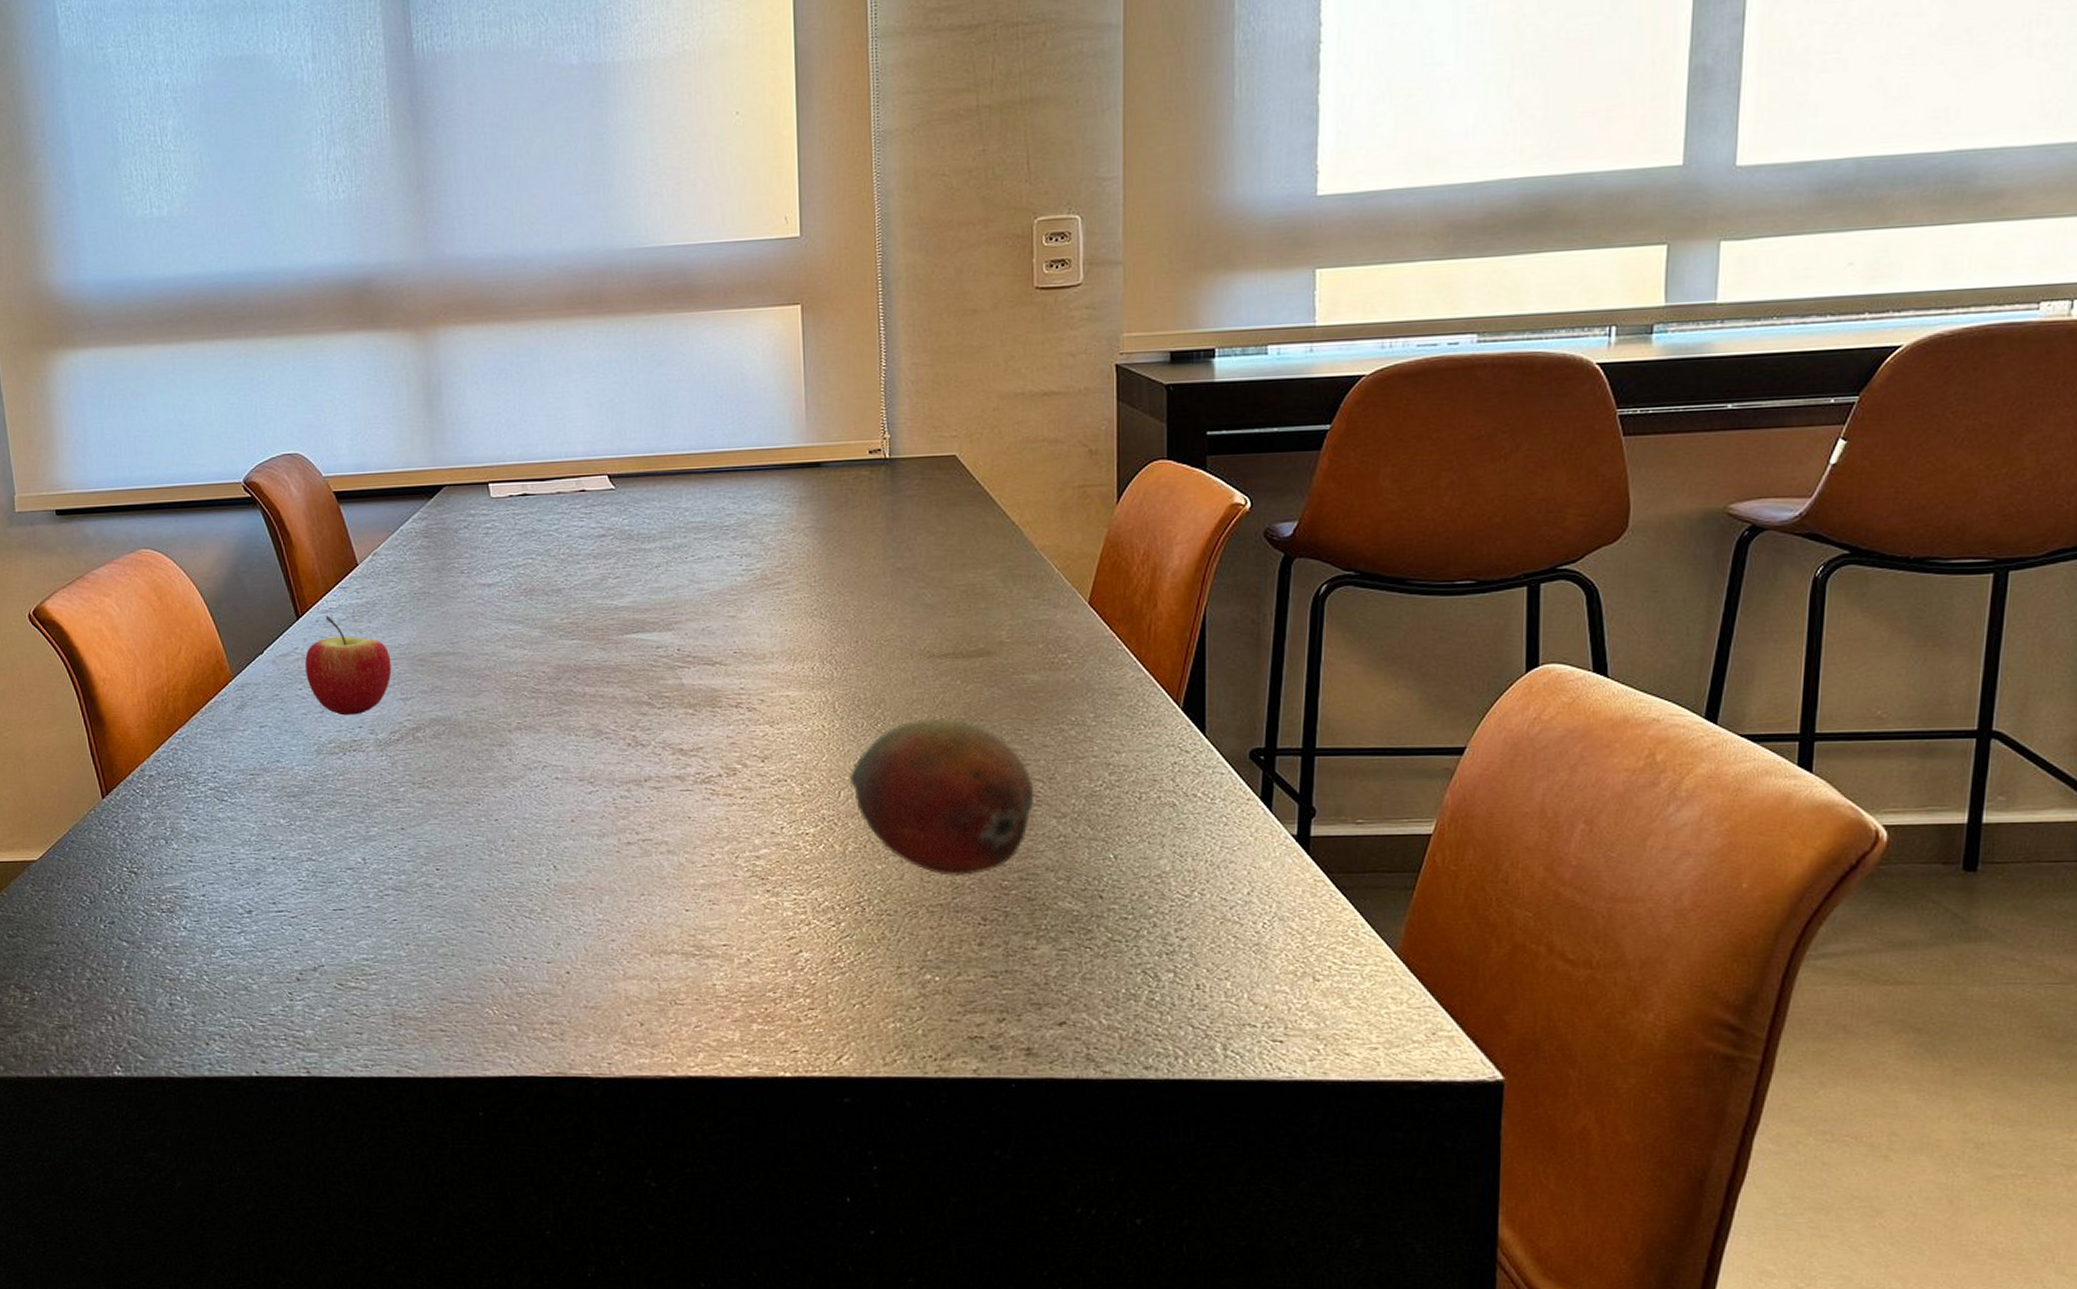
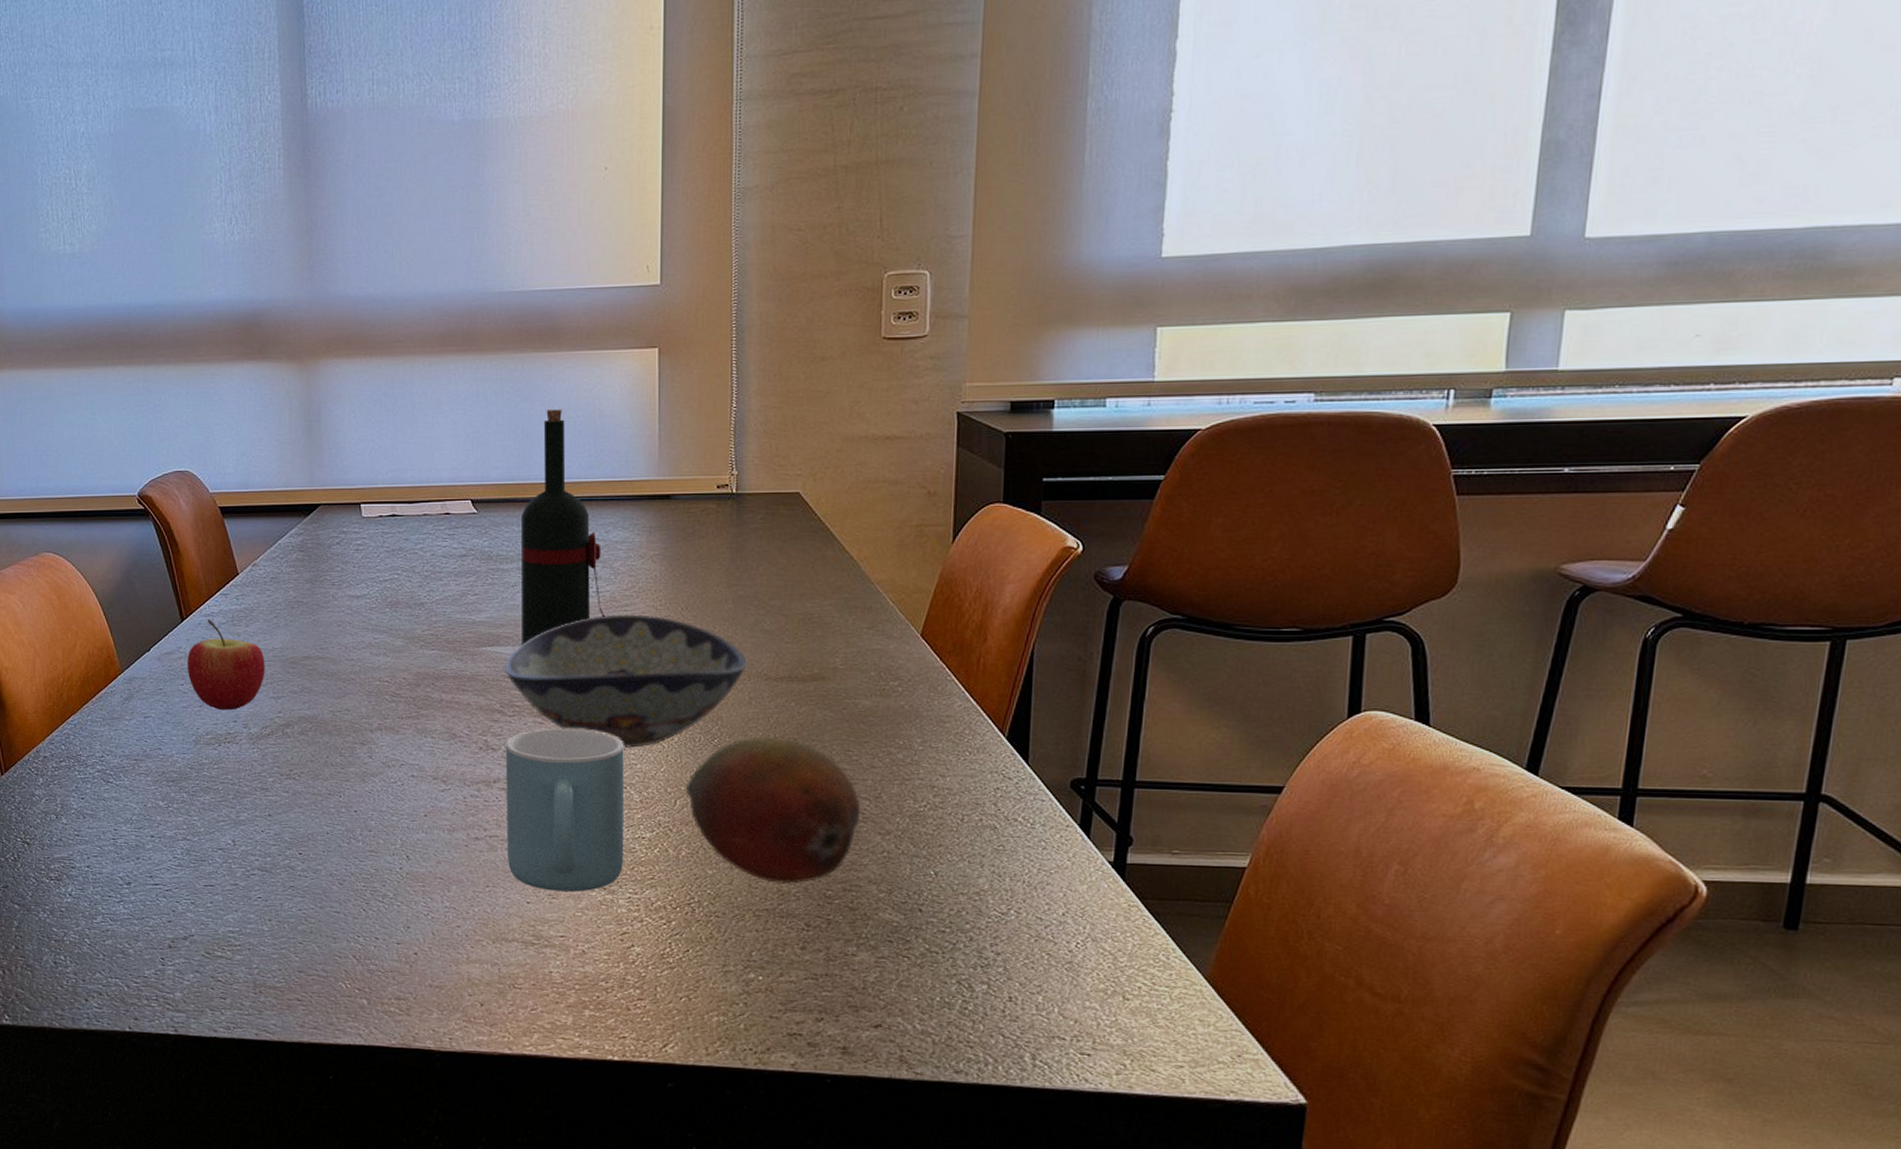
decorative bowl: none [651,592,909,738] -> present [505,614,747,749]
mug: none [656,718,788,896] -> present [506,728,624,892]
wine bottle: none [663,374,757,631] -> present [522,409,605,645]

